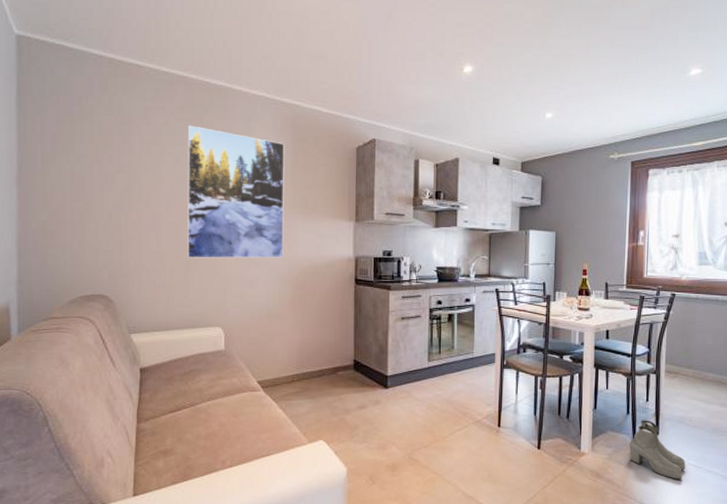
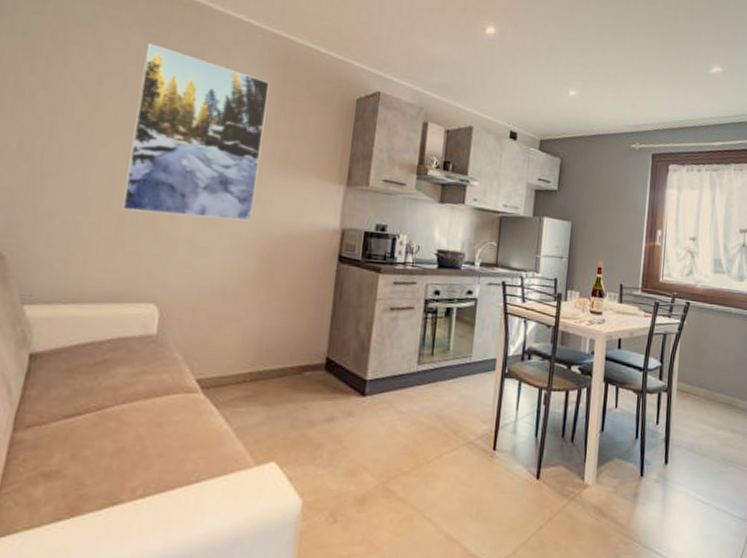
boots: present [629,420,686,480] -> none [636,446,694,518]

